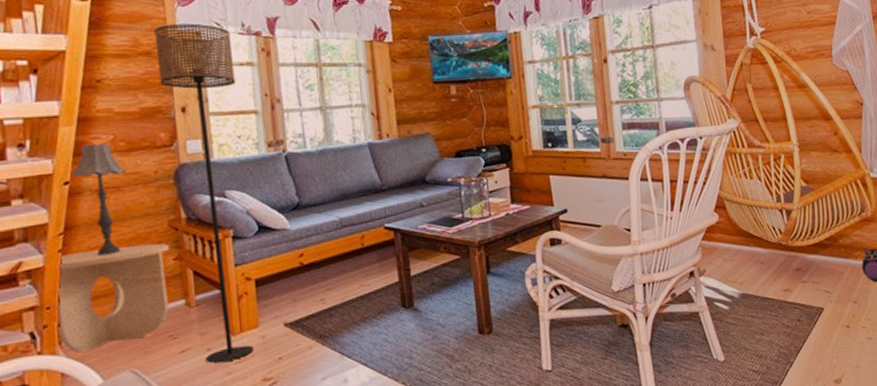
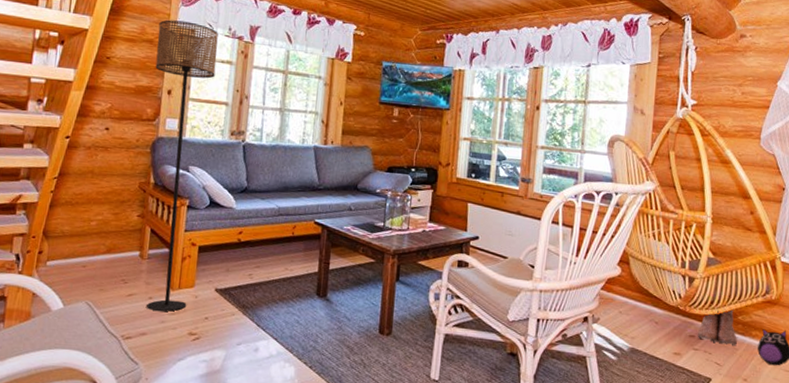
side table: present [58,243,170,352] -> none [36,195,137,279]
table lamp: present [71,143,127,256] -> none [72,108,115,203]
boots: none [803,233,842,271] -> present [698,308,737,346]

